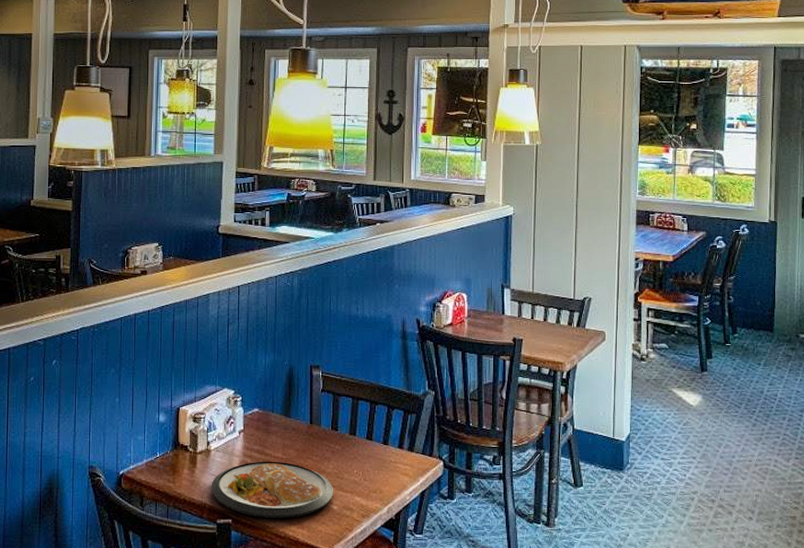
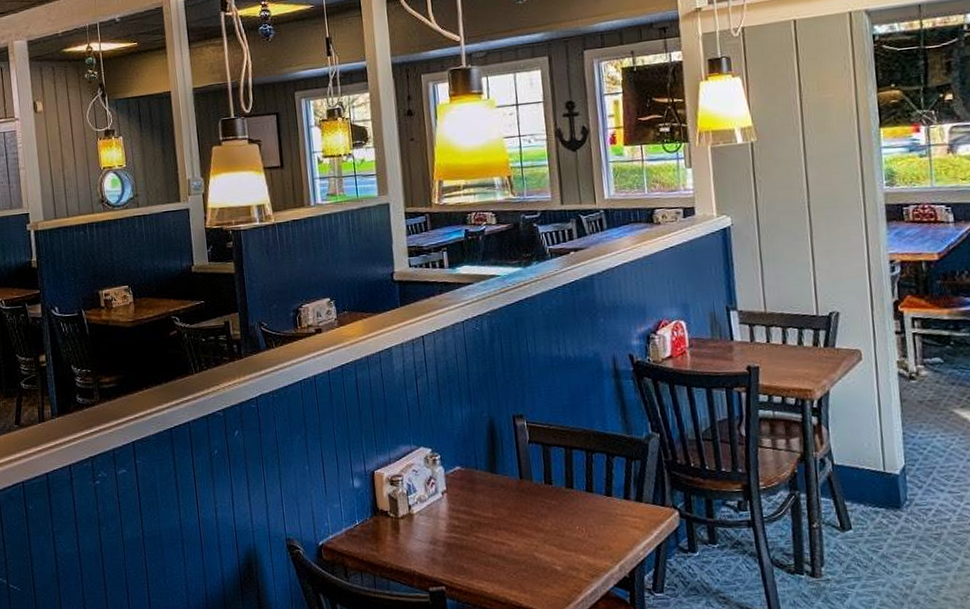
dish: present [211,461,333,519] -> none [418,521,555,584]

